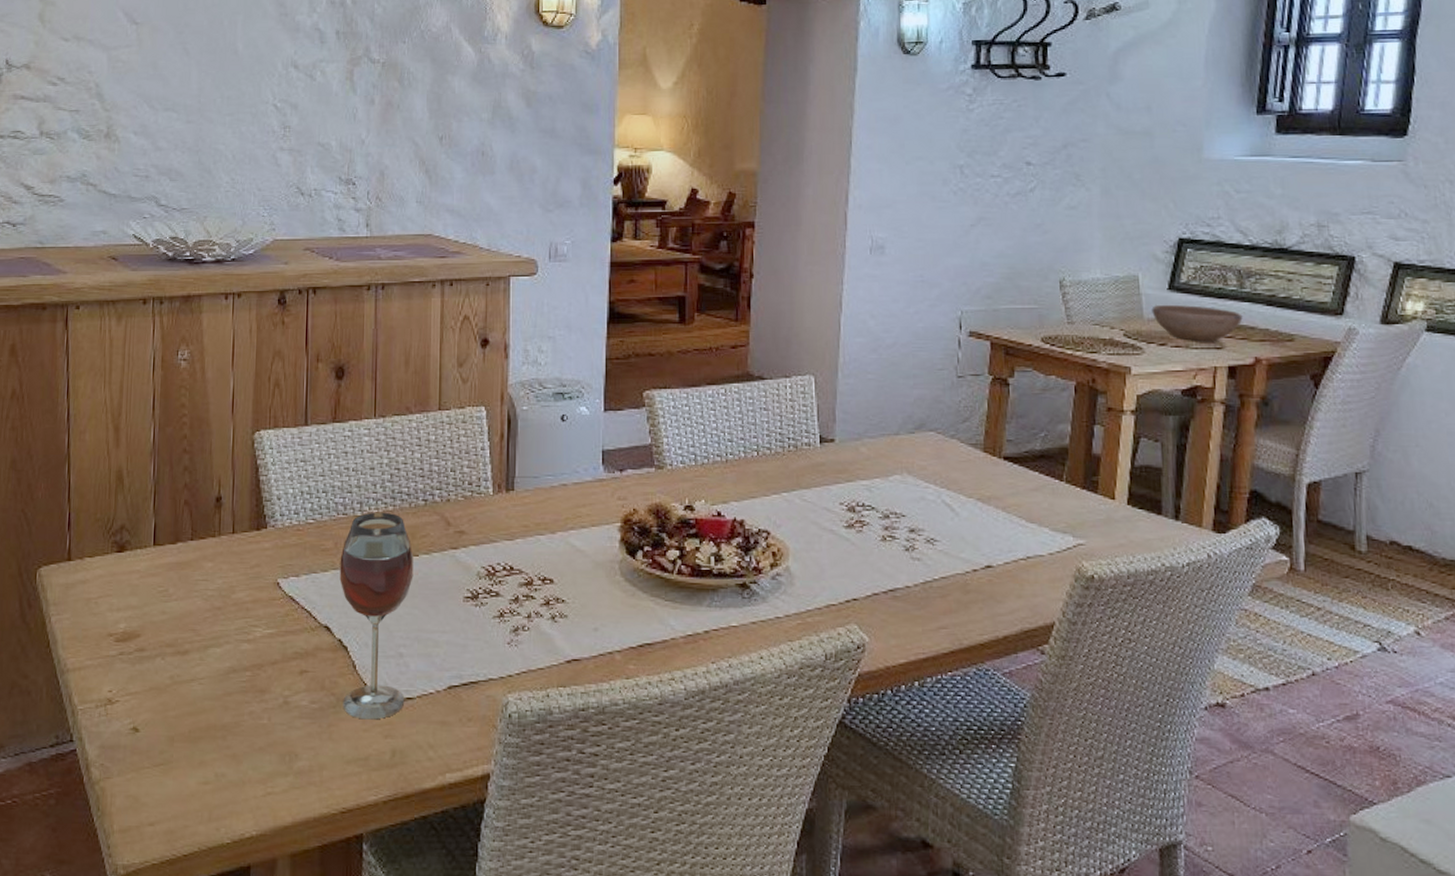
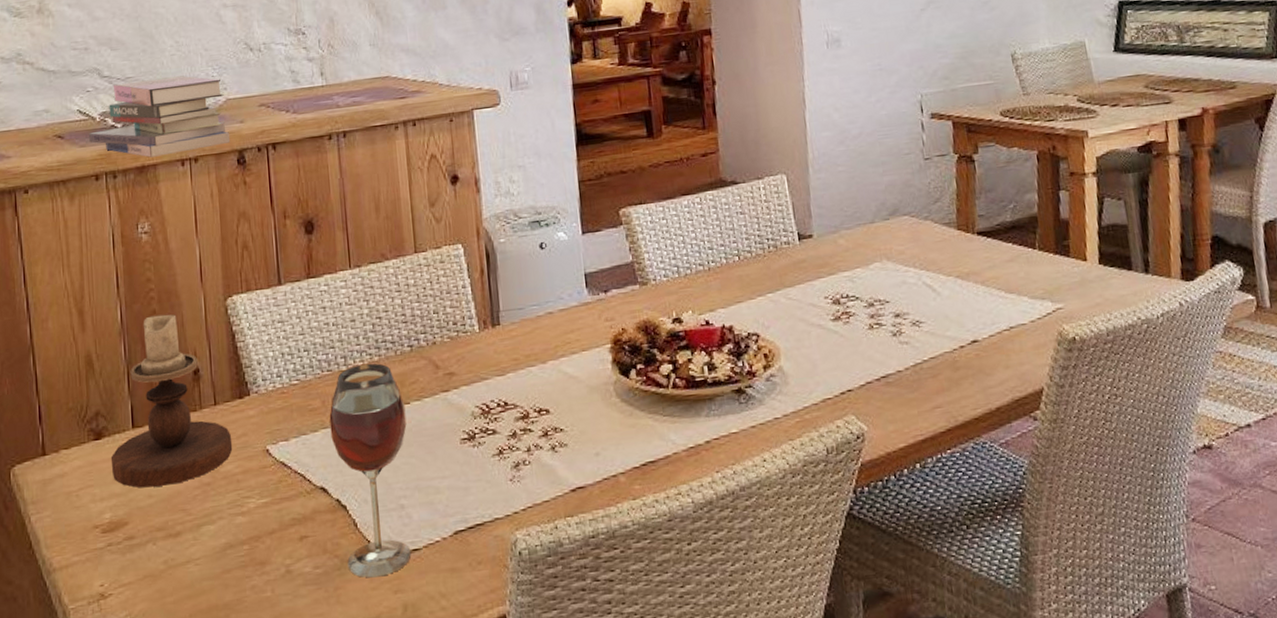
candlestick: none [130,440,246,604] -> present [110,314,233,488]
books: none [140,212,274,288] -> present [88,75,231,158]
bowl: present [1151,304,1243,342] -> none [1101,64,1187,99]

